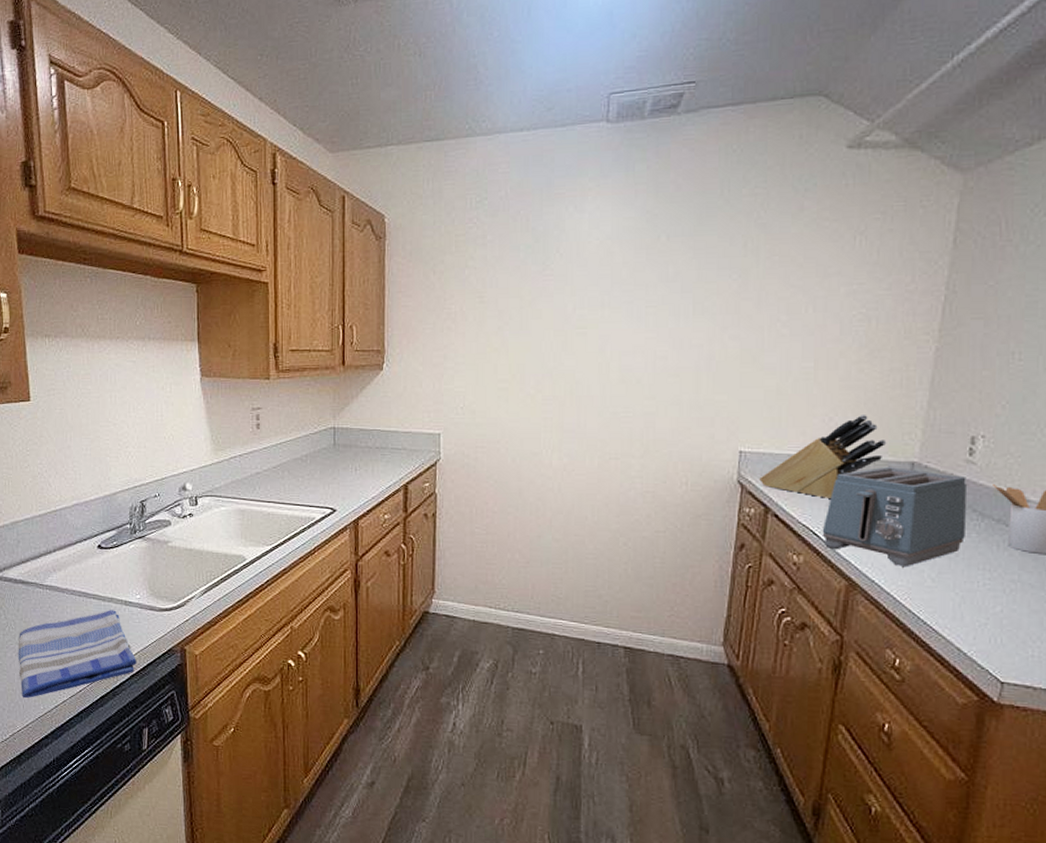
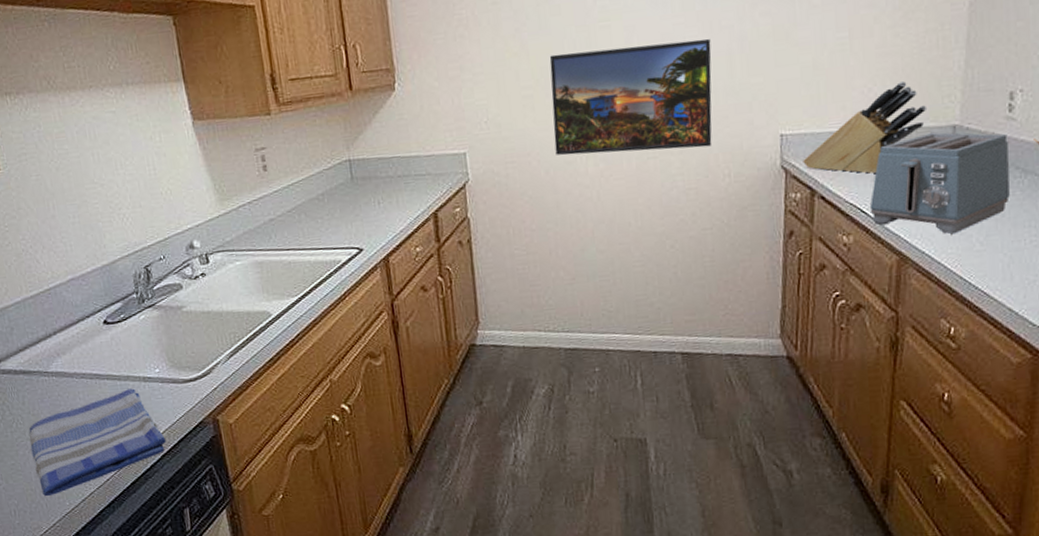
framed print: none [523,353,680,454] -> present [549,38,712,156]

